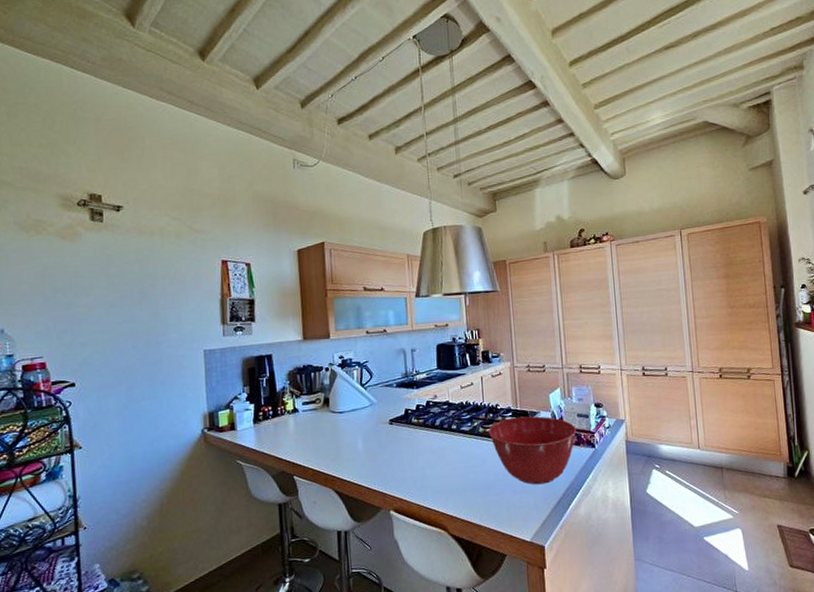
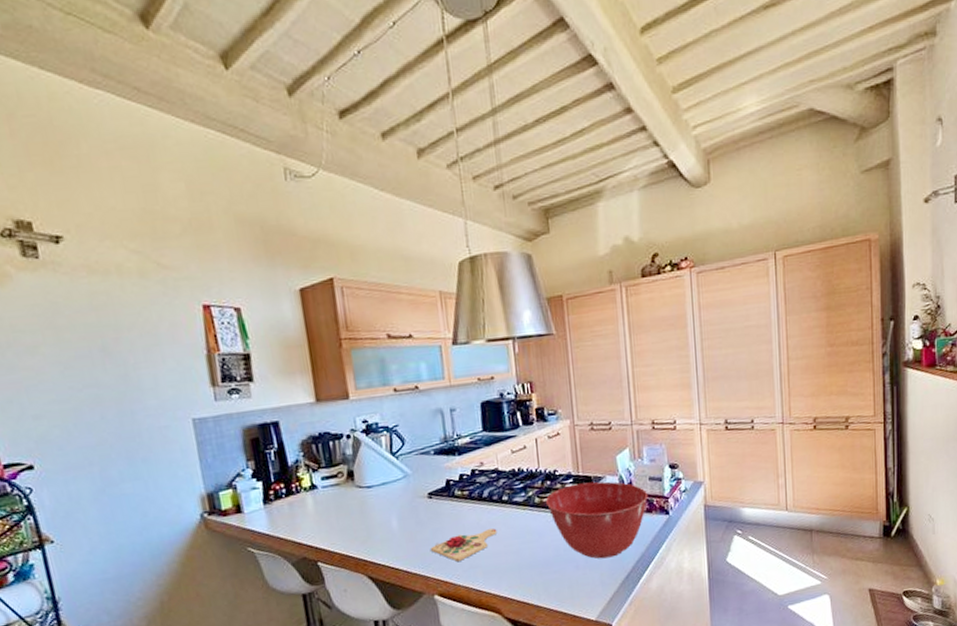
cutting board: none [389,453,447,481] -> present [431,528,498,561]

